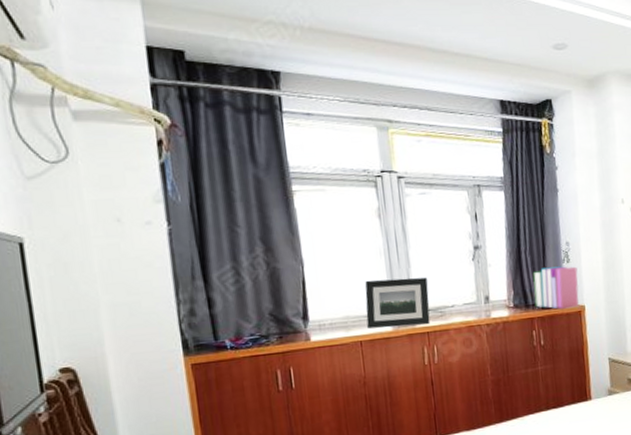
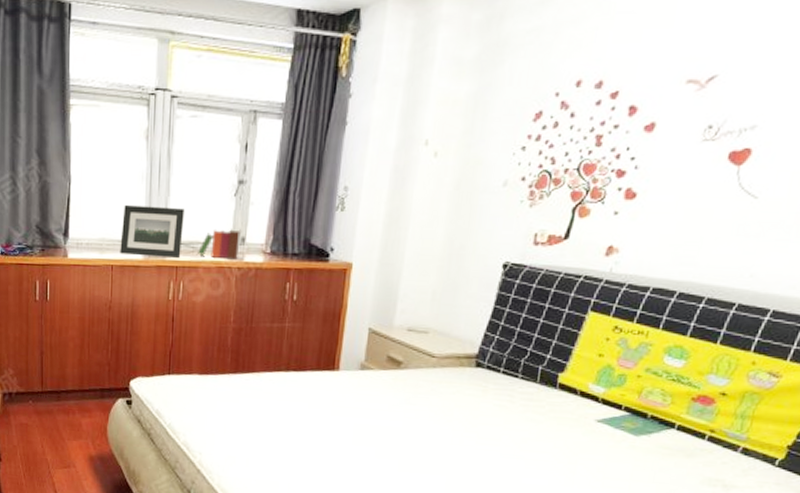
books: none [446,289,485,319] -> present [198,229,241,260]
books: present [533,266,579,310] -> none [294,213,352,265]

